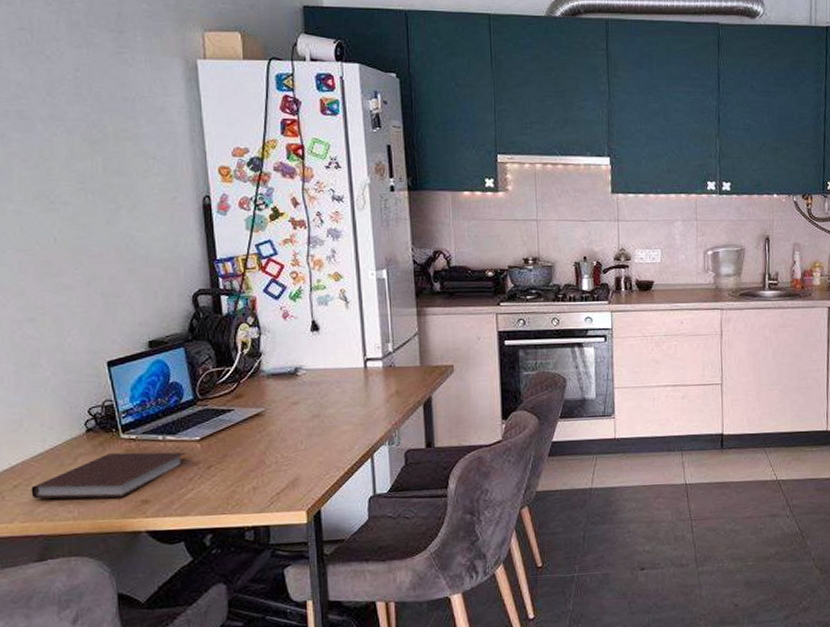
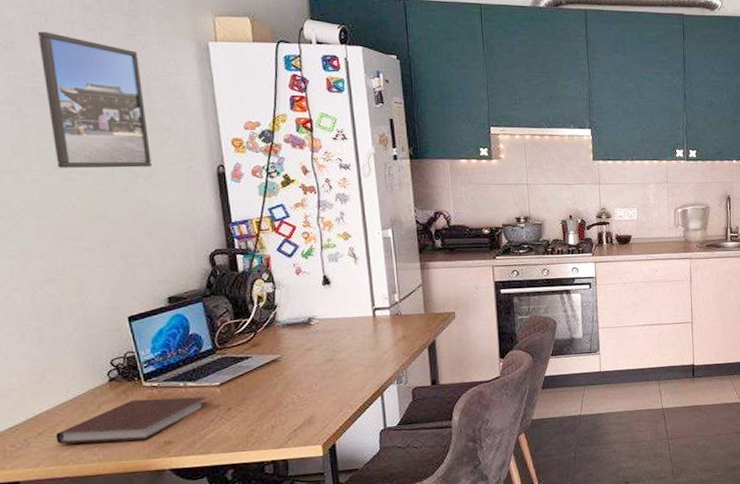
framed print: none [22,50,135,199] -> present [37,31,152,169]

